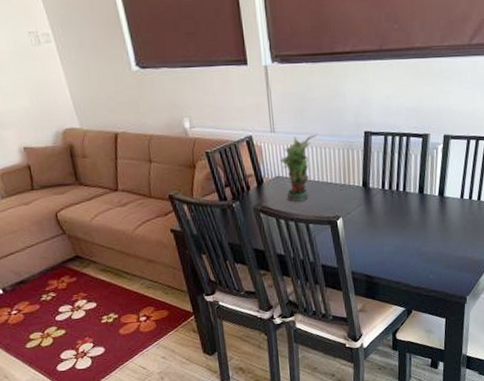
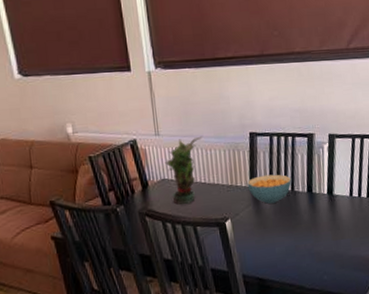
cereal bowl: none [360,174,404,204] -> present [247,174,292,204]

